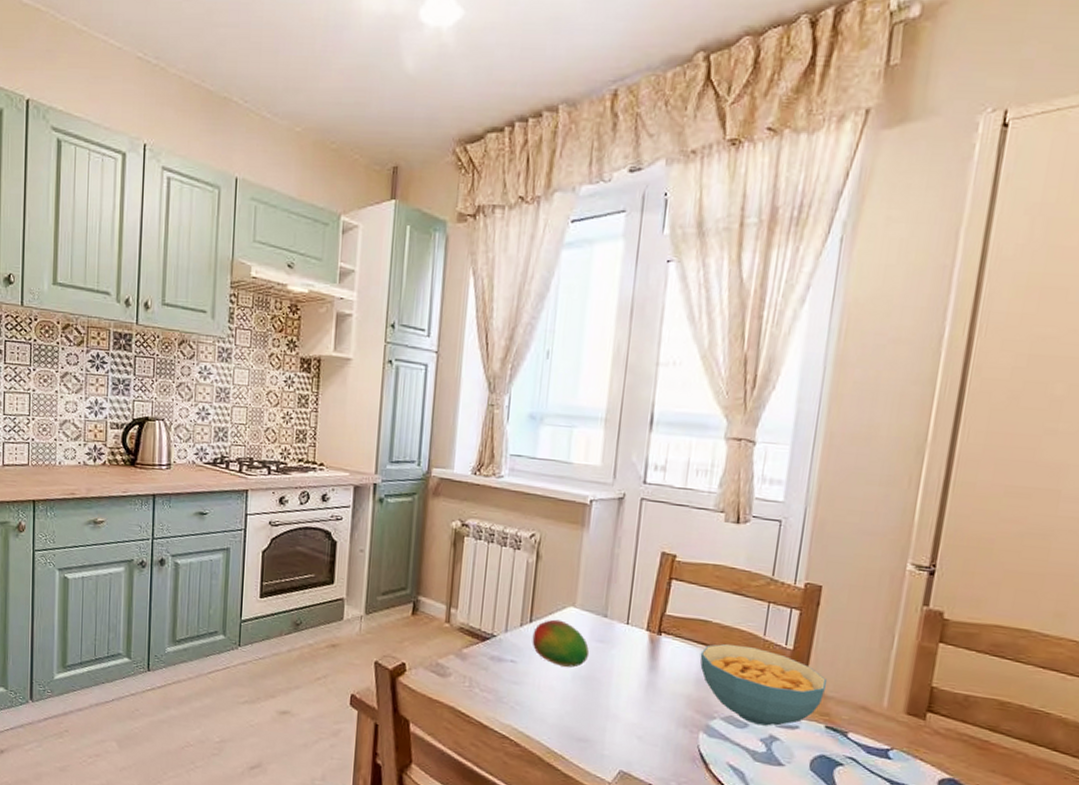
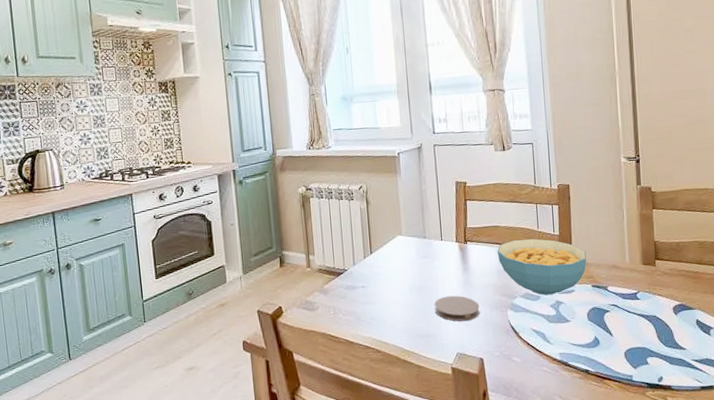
fruit: present [532,619,590,668] -> none [374,247,419,283]
coaster: none [601,695,662,734] -> present [435,295,480,322]

